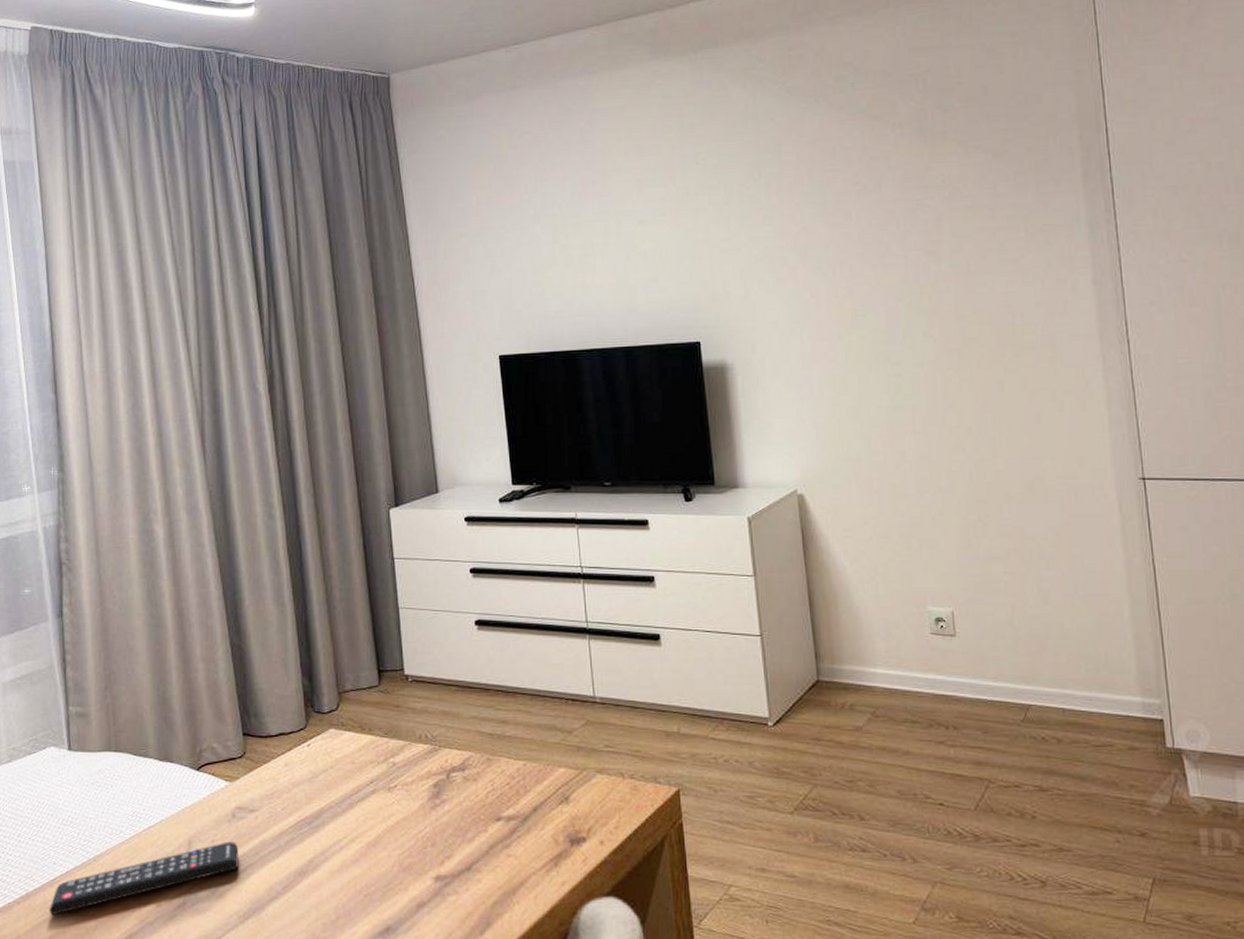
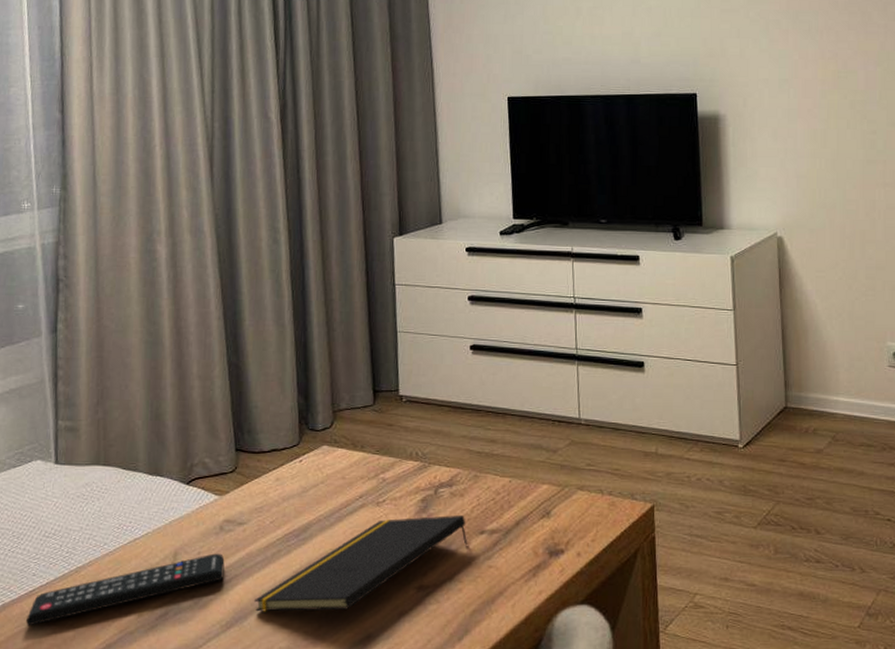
notepad: none [269,800,485,903] -> present [253,514,468,612]

